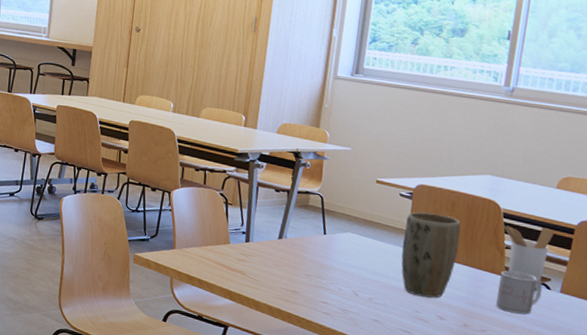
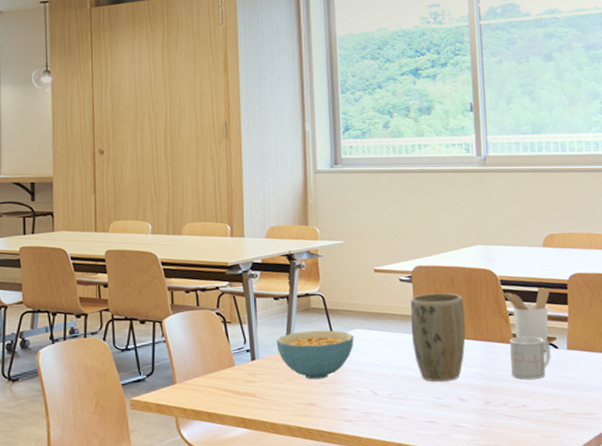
cereal bowl: none [270,224,345,272] -> present [276,330,354,380]

